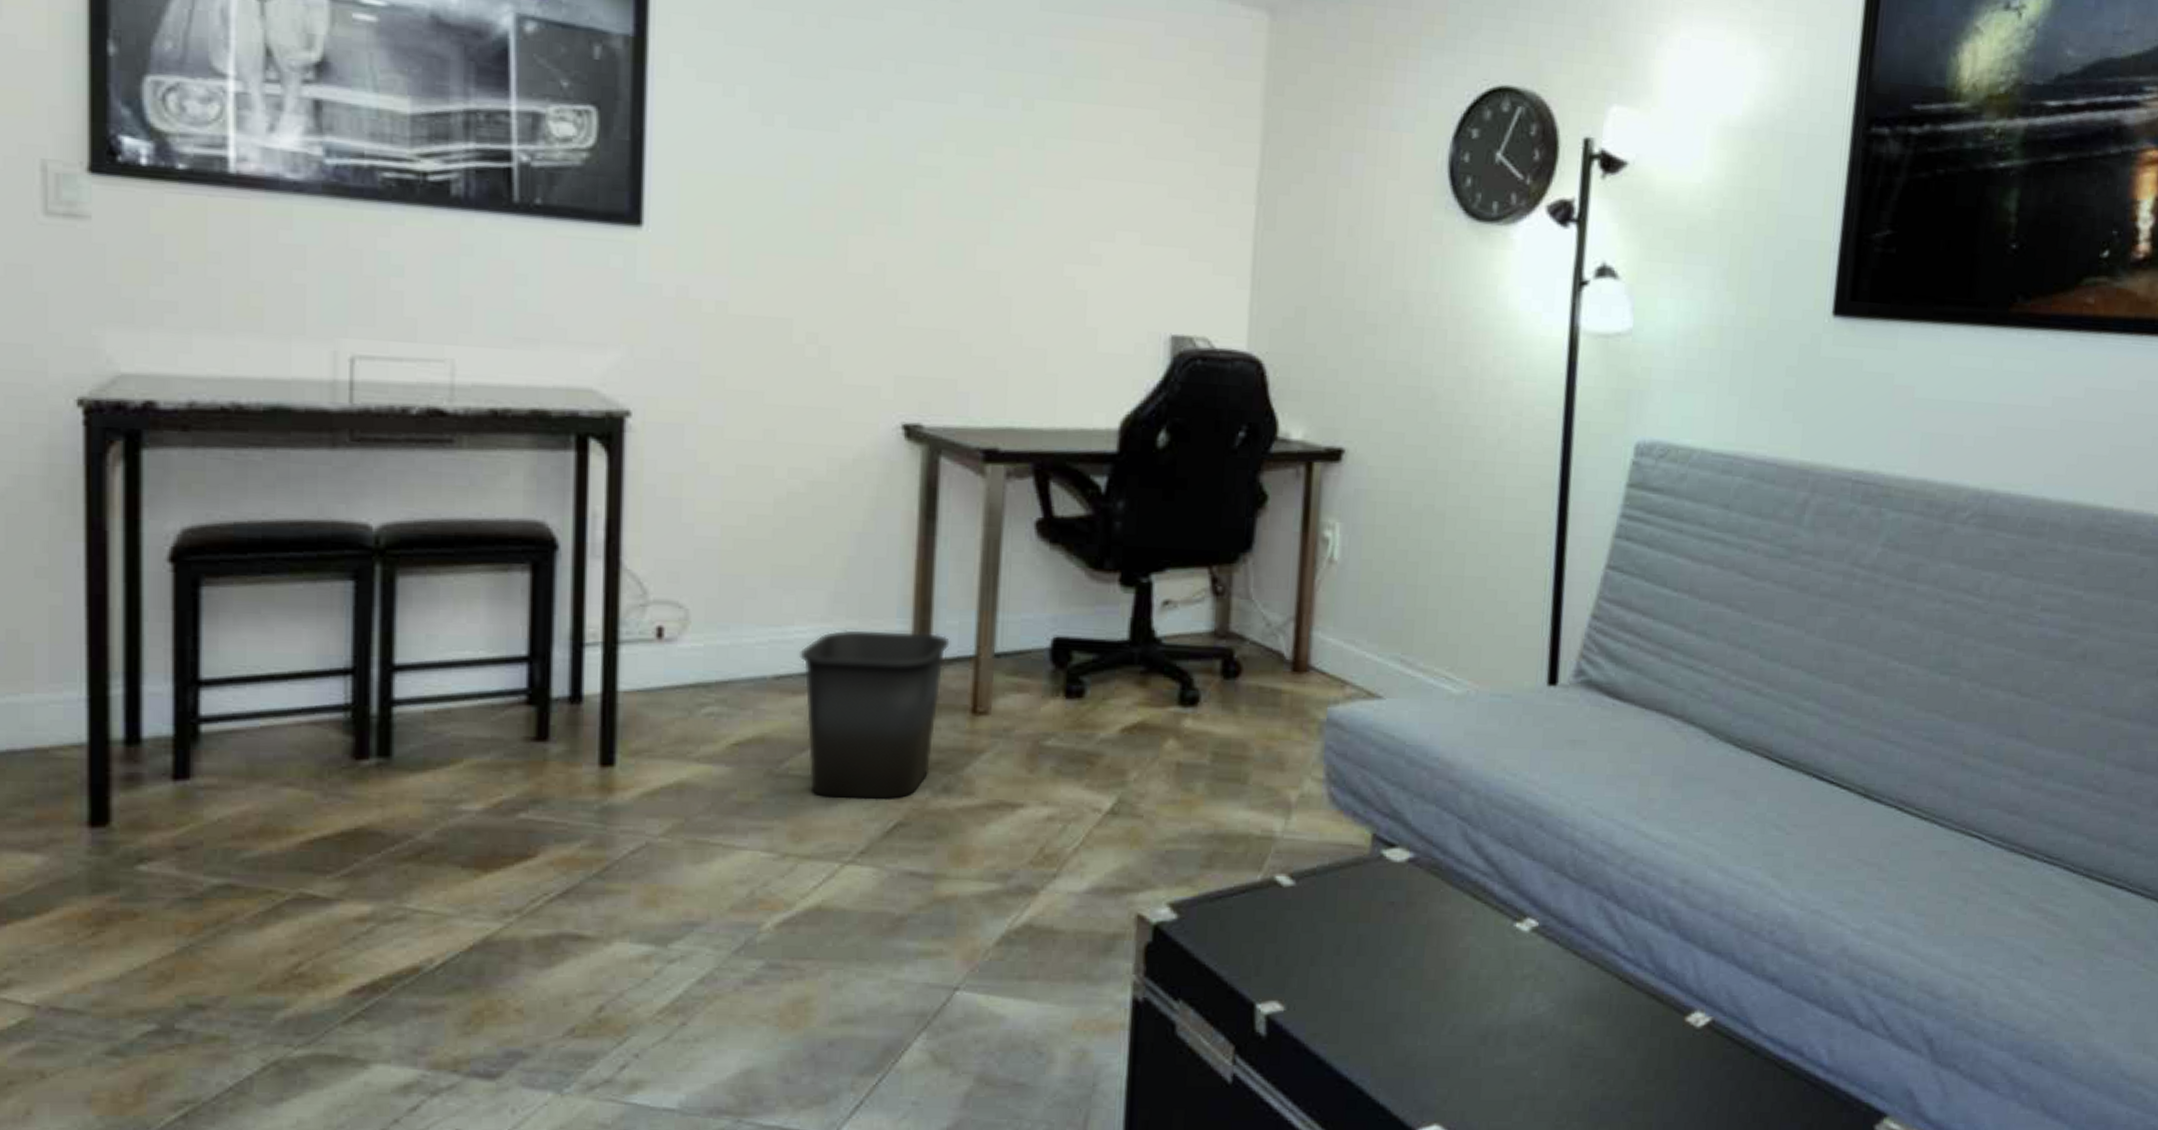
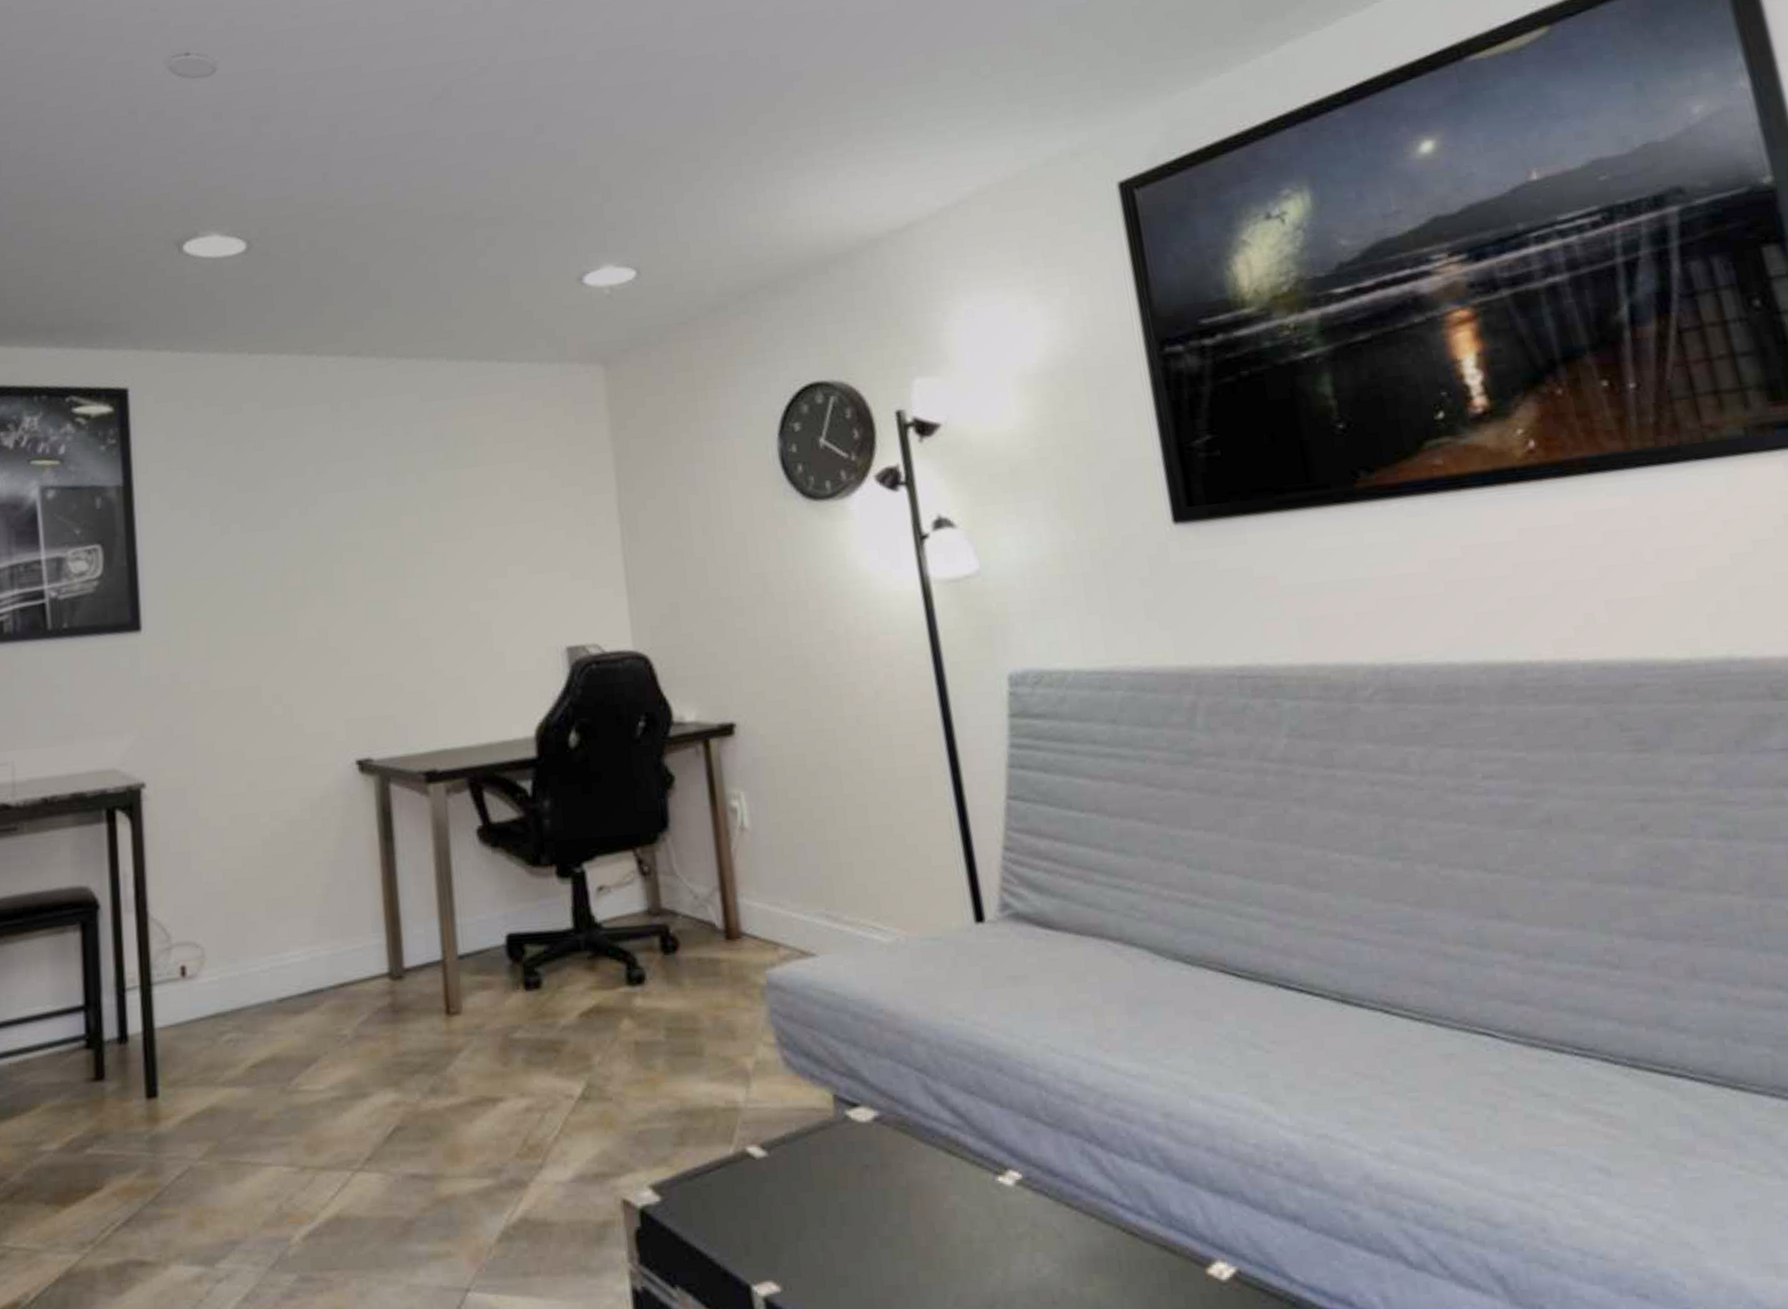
waste bin: present [800,629,950,801] -> none [296,943,419,1110]

